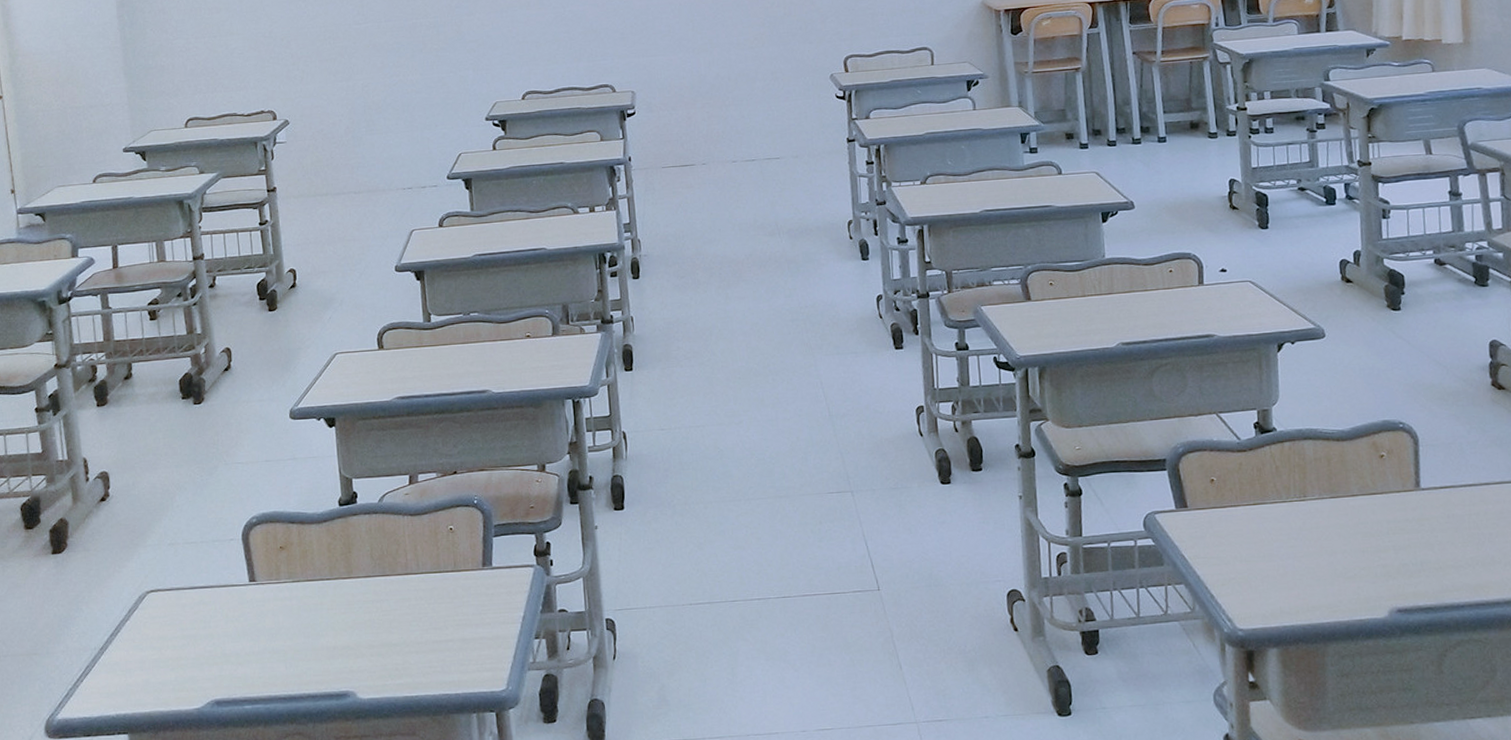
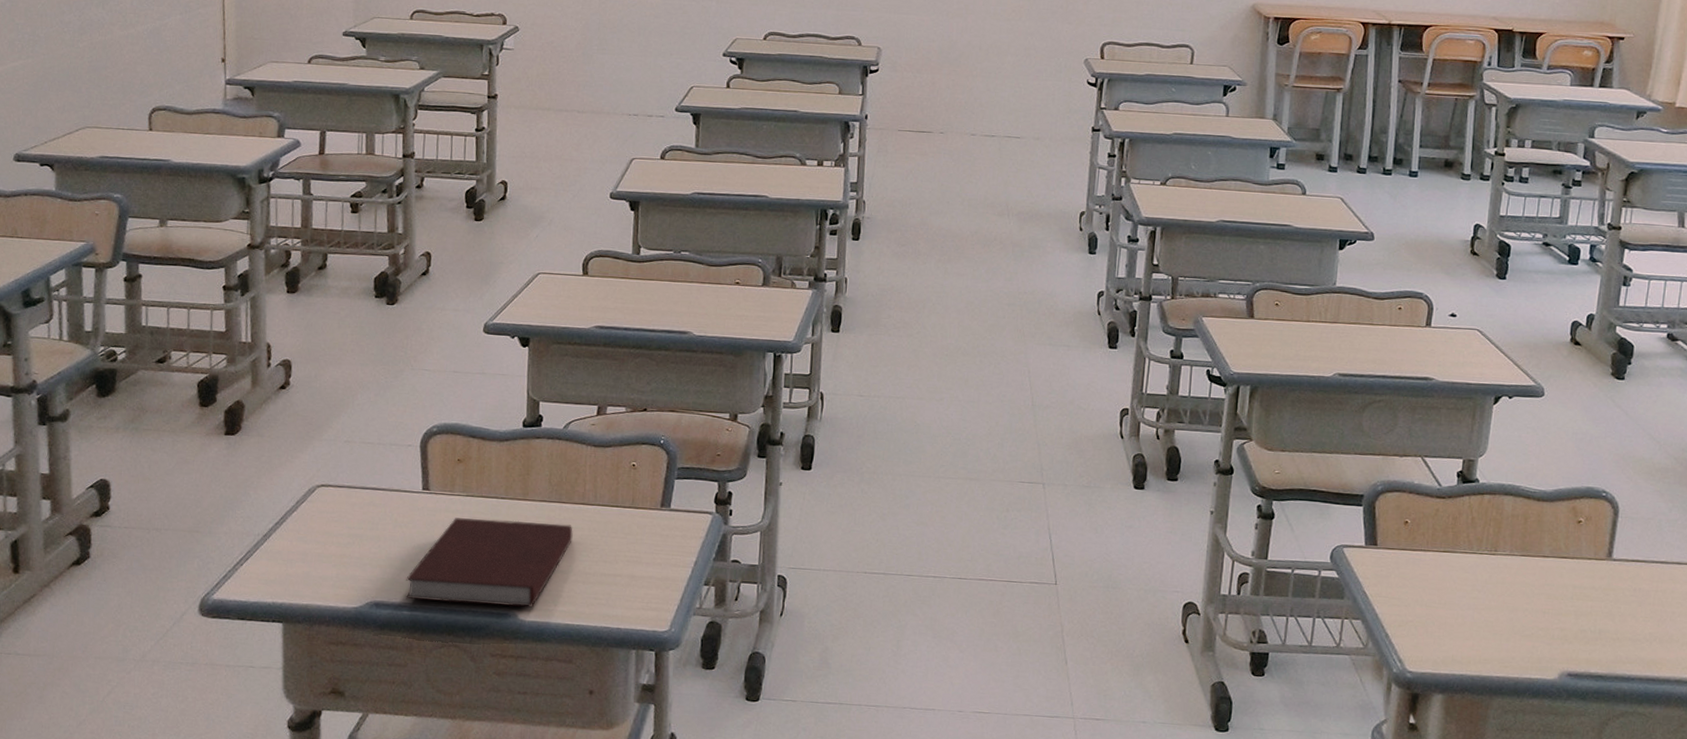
notebook: none [243,596,401,693] -> present [406,518,573,608]

